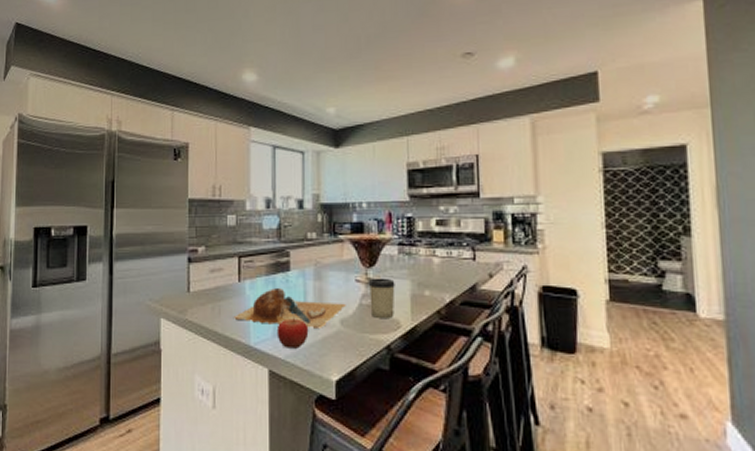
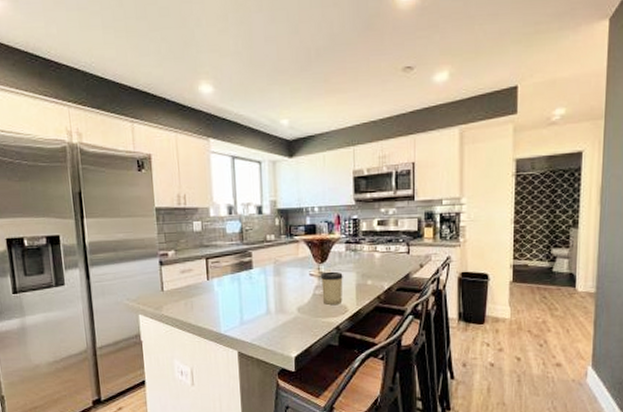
chopping board: present [233,287,346,328] -> none [204,283,302,316]
fruit: present [276,315,309,349] -> none [243,306,271,334]

